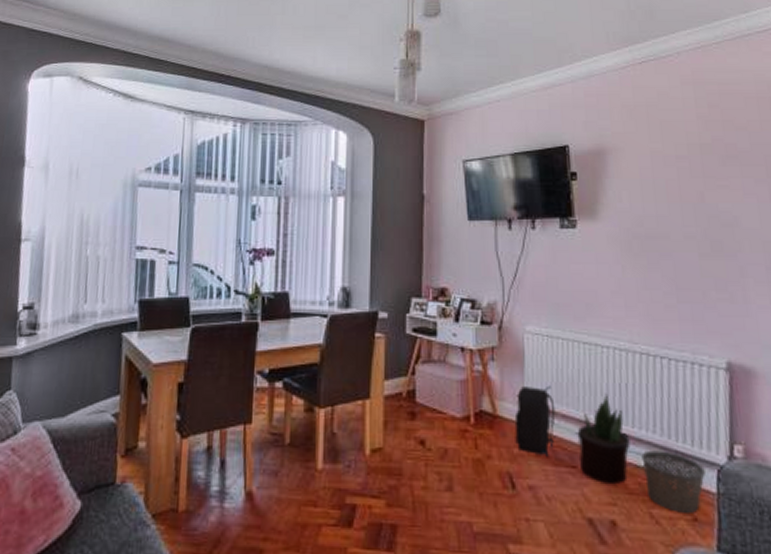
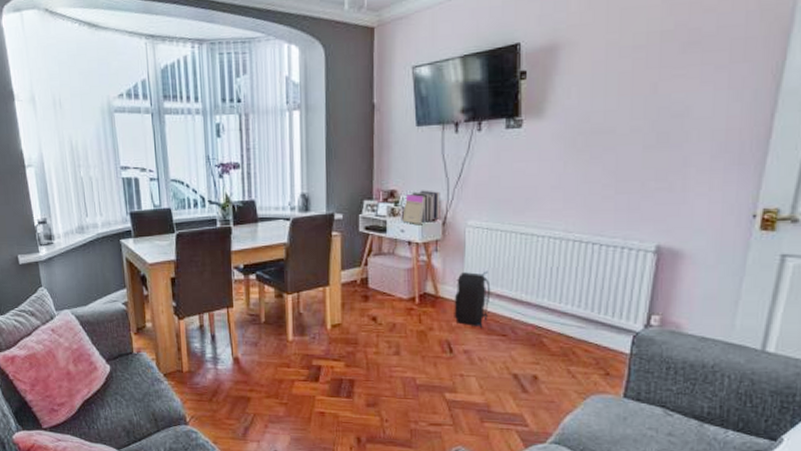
books: none [454,289,496,328] -> present [402,190,440,224]
planter: present [577,393,630,484] -> none [509,276,556,347]
basket: present [641,450,706,513] -> none [565,321,622,369]

